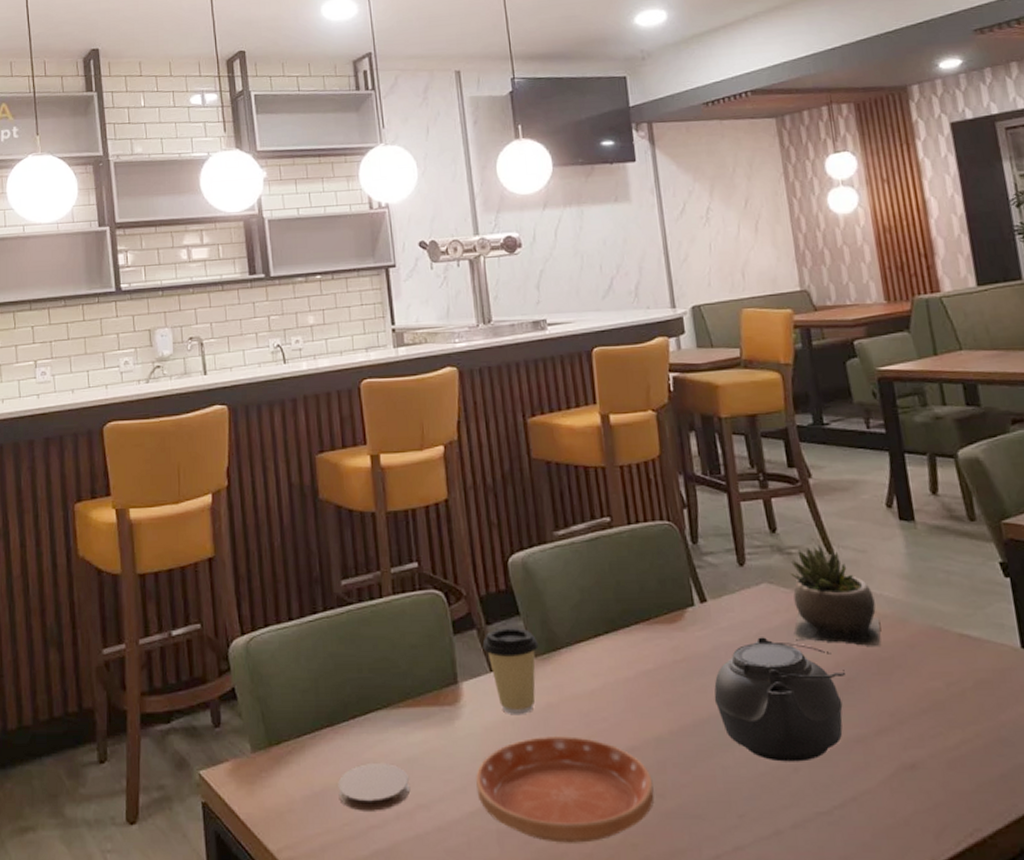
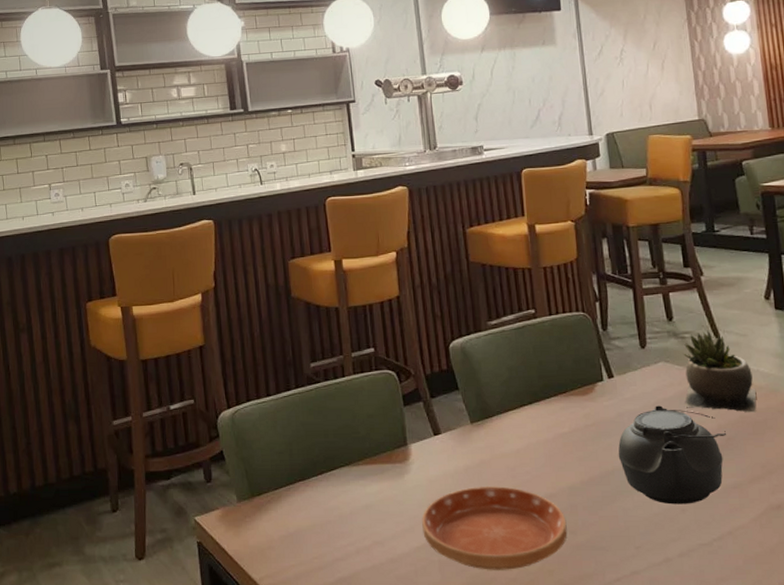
coaster: present [338,762,410,811] -> none [309,508,368,547]
coffee cup: present [482,628,539,715] -> none [427,400,474,470]

